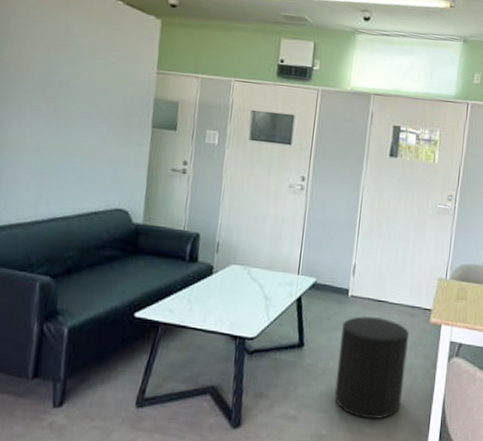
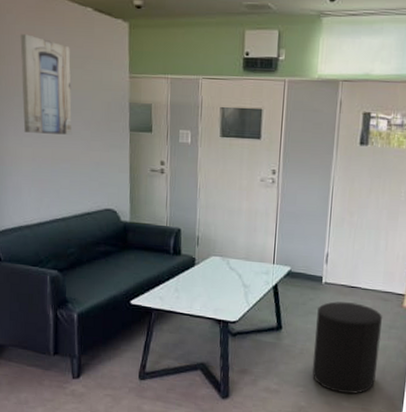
wall art: none [30,19,95,127] -> present [20,34,72,135]

